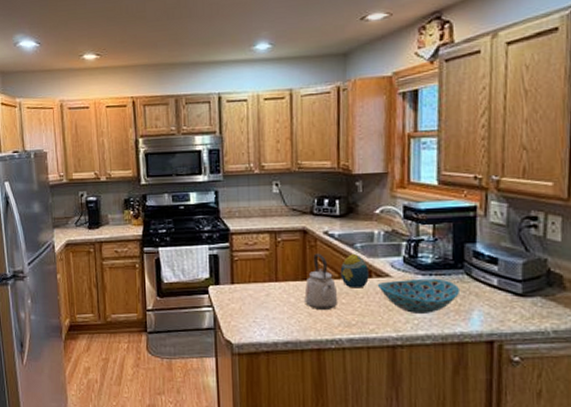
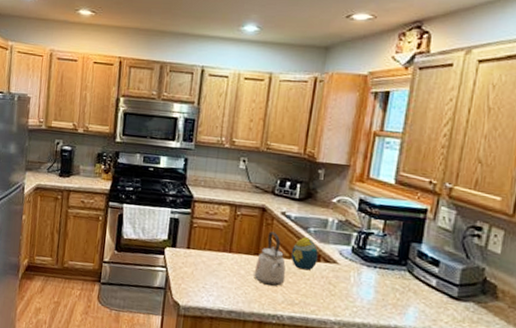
bowl: present [377,278,461,313] -> none [324,267,401,304]

